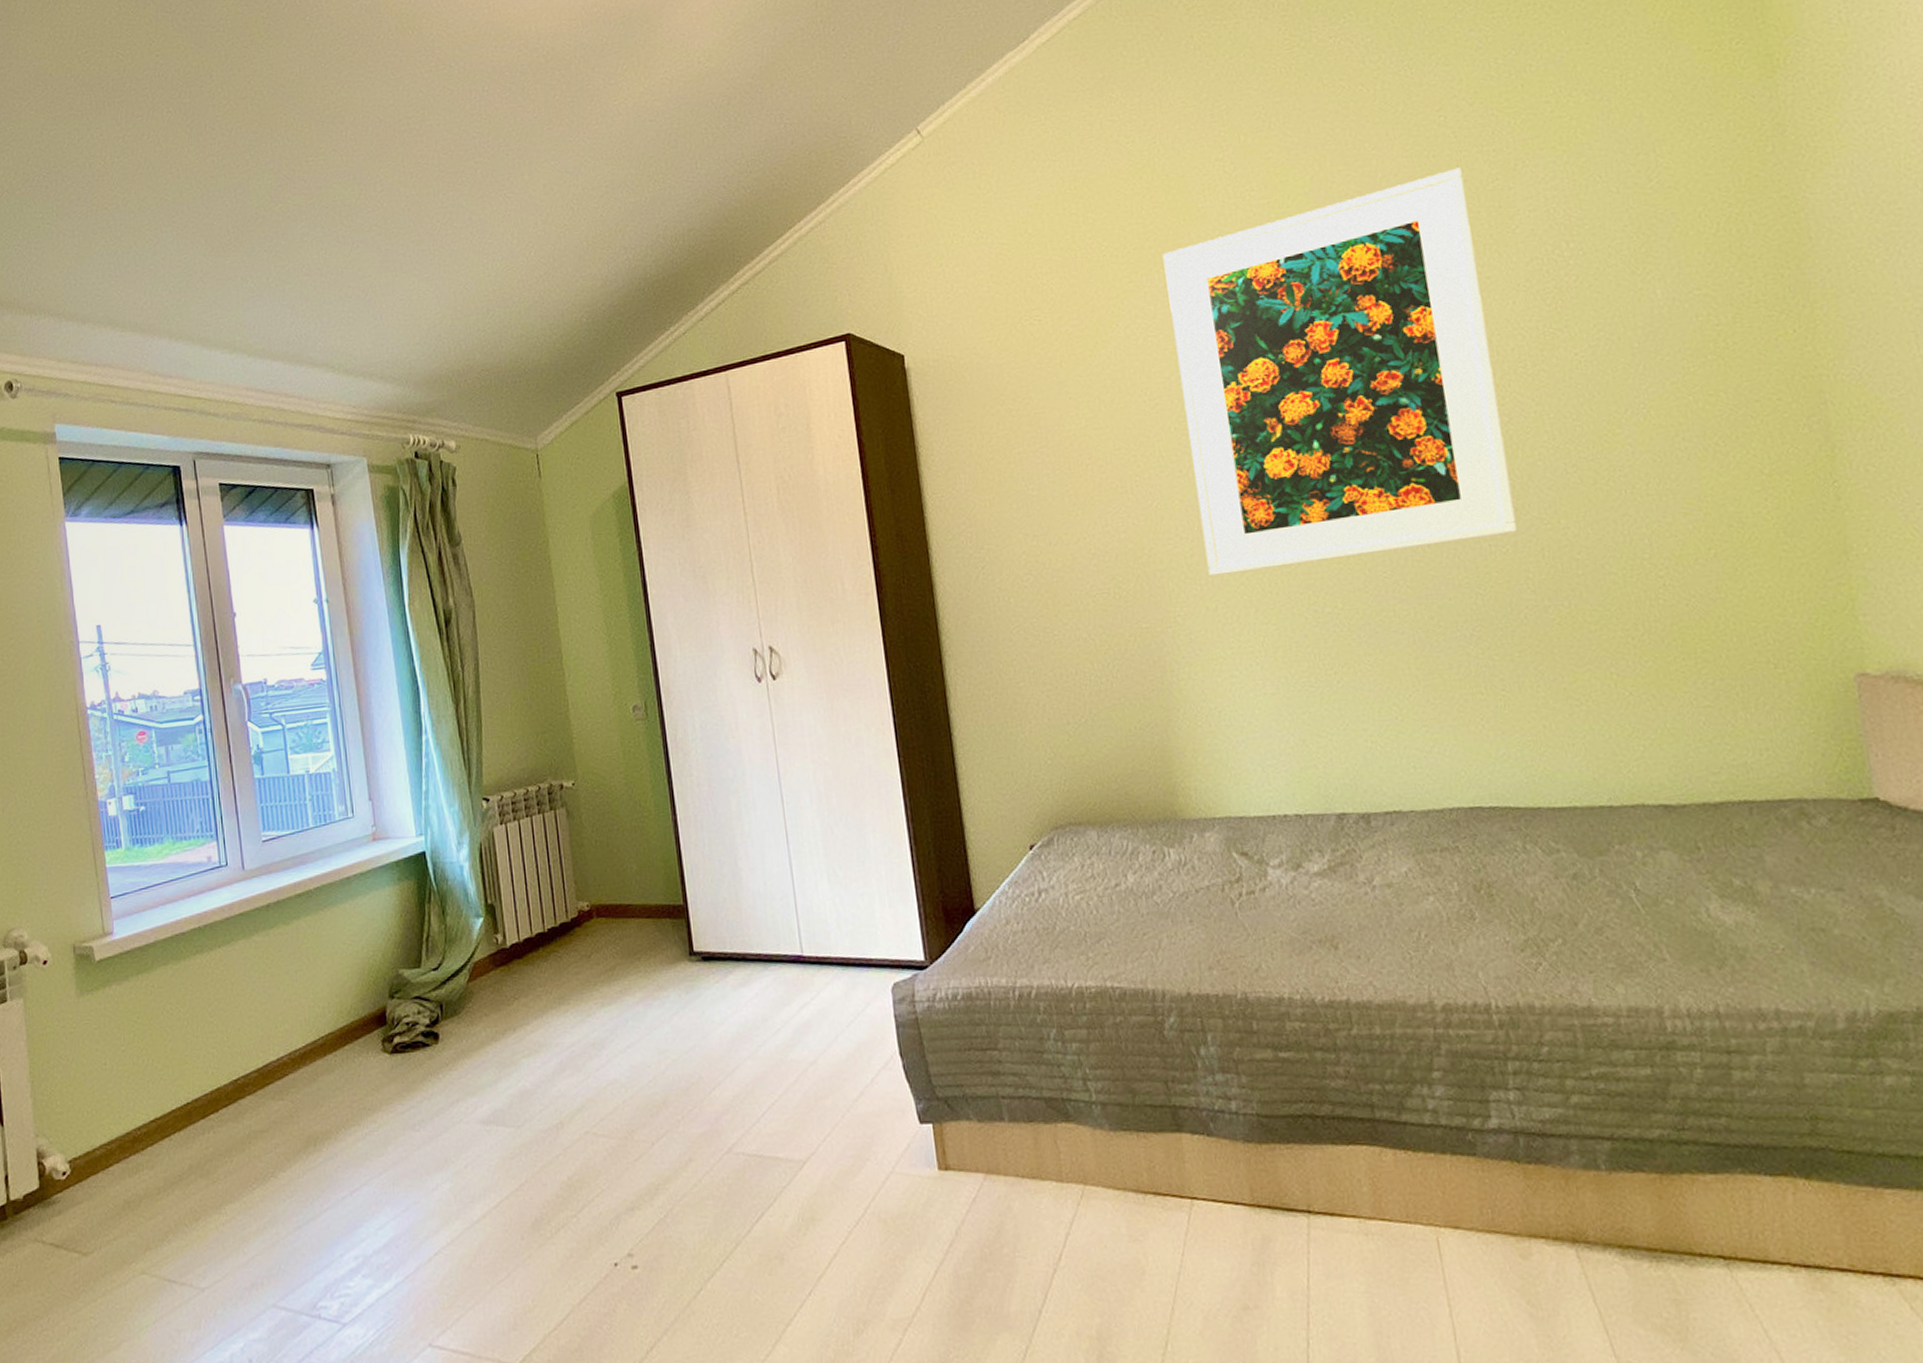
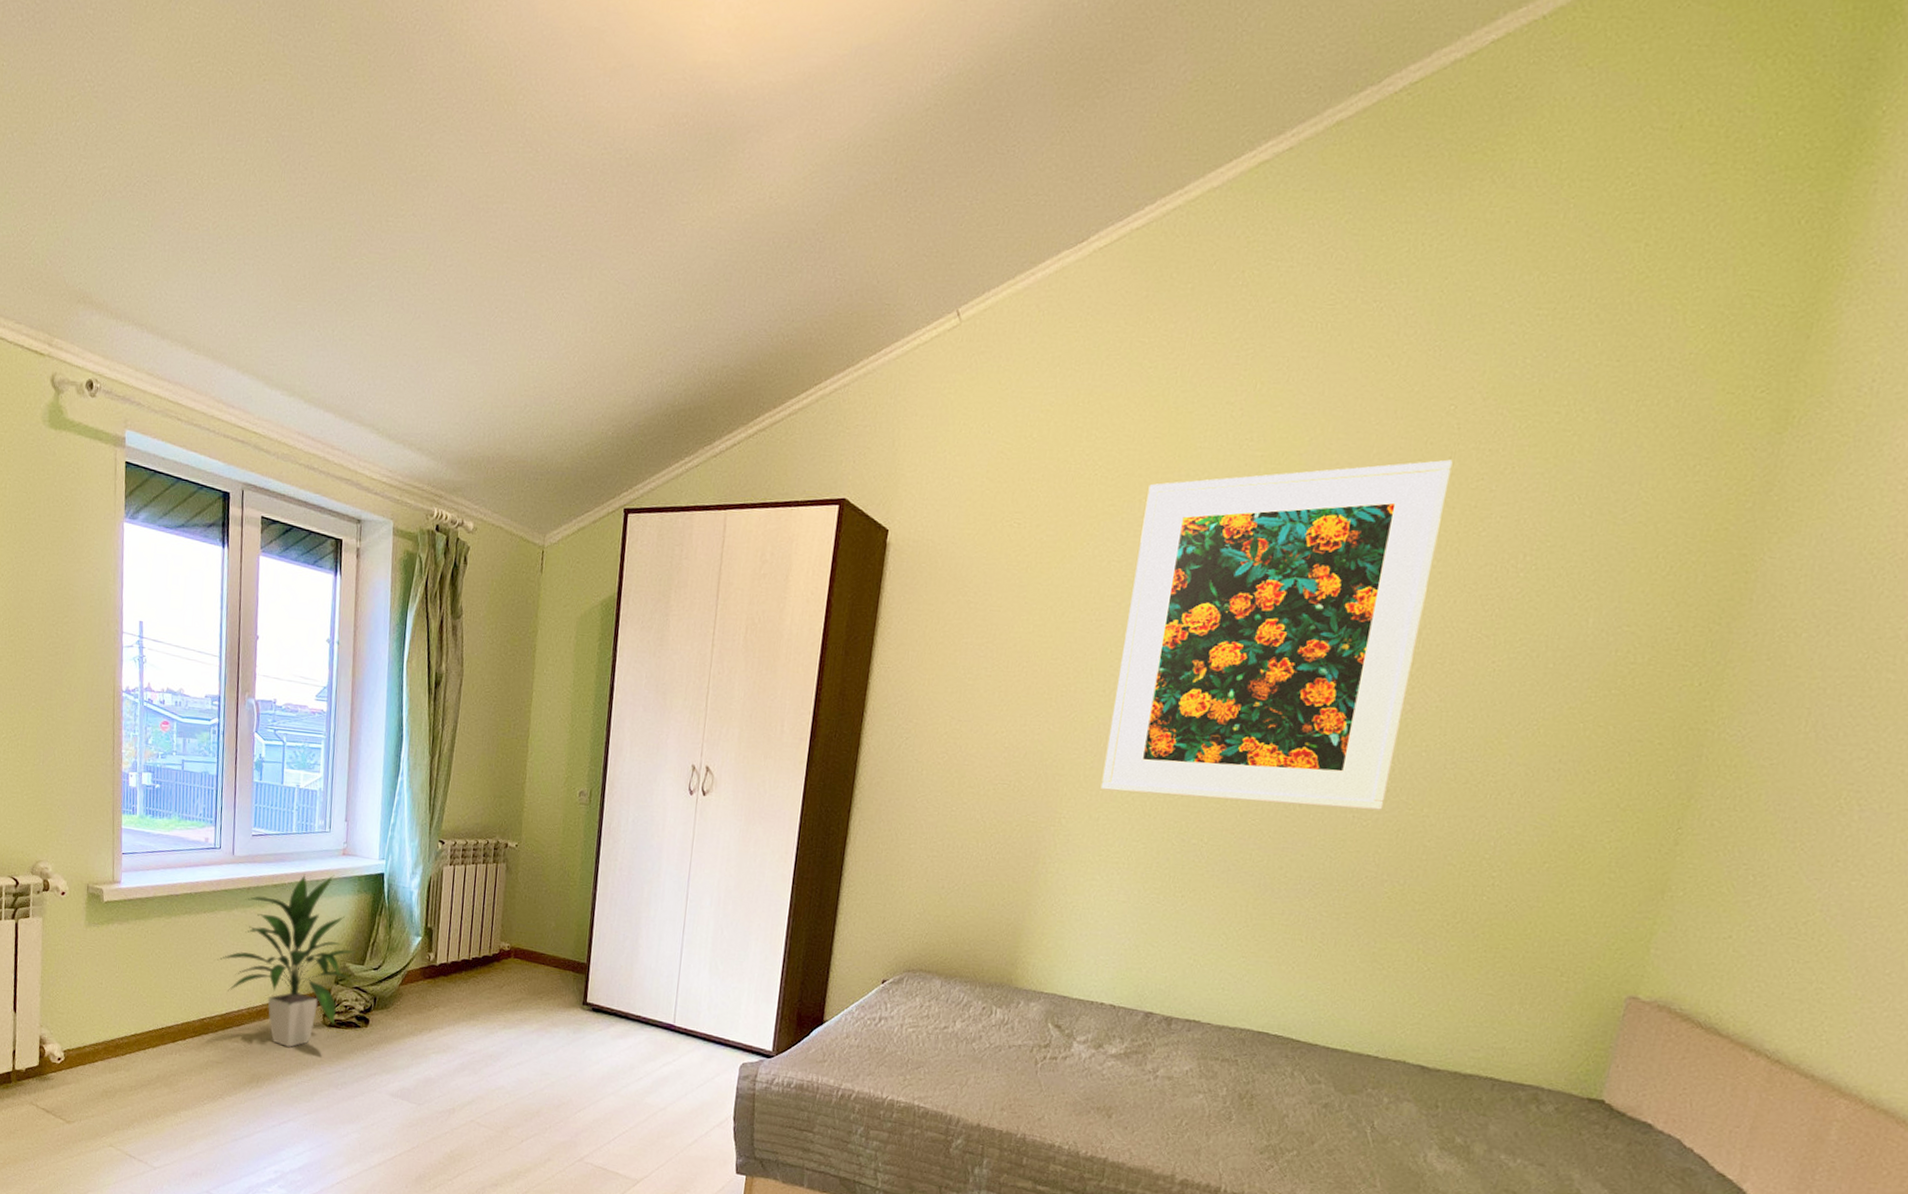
indoor plant: none [240,866,412,1092] -> present [215,874,359,1047]

